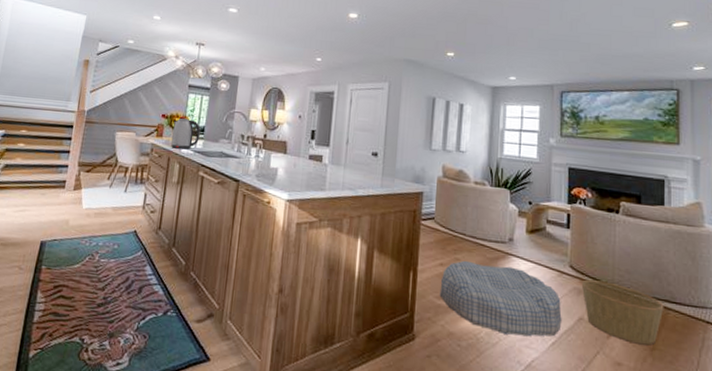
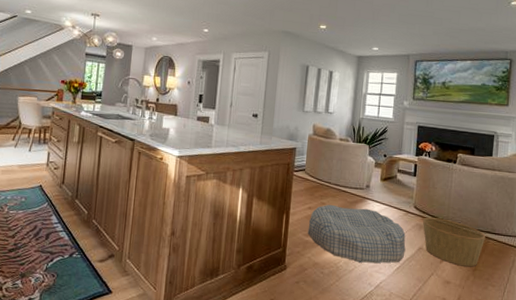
kettle: present [171,118,201,150] -> none [71,83,98,113]

